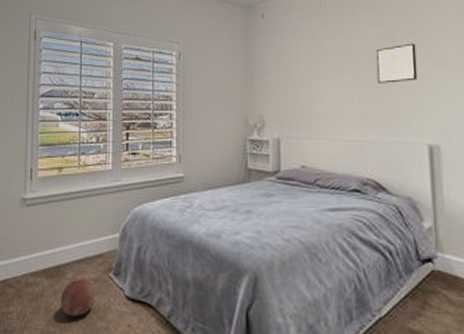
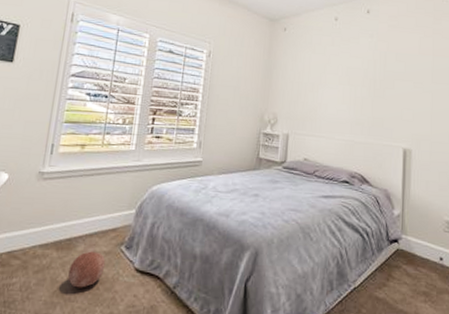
wall art: present [375,43,418,84] -> none [370,66,401,97]

